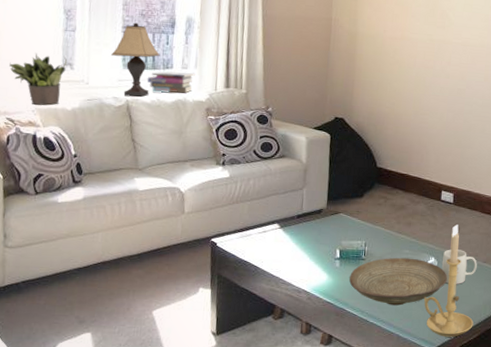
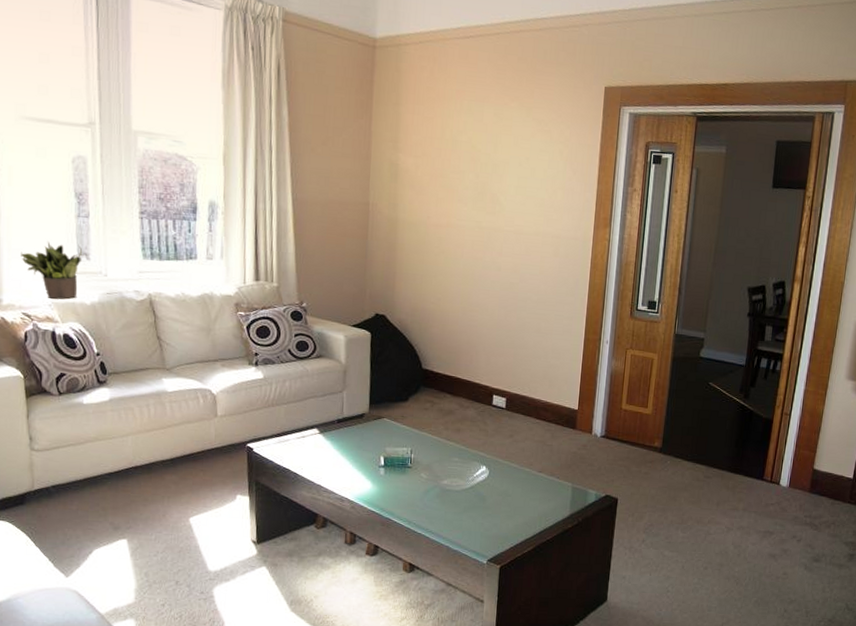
lamp: present [110,22,160,97] -> none [128,207,182,291]
books: present [147,71,195,93] -> none [169,262,221,287]
decorative bowl: present [349,257,448,306] -> none [395,465,501,516]
candle holder: present [423,225,474,337] -> none [474,431,528,550]
mug: present [441,249,477,284] -> none [493,457,532,495]

